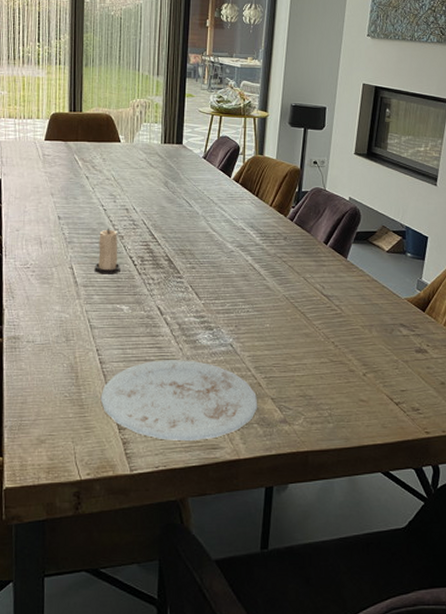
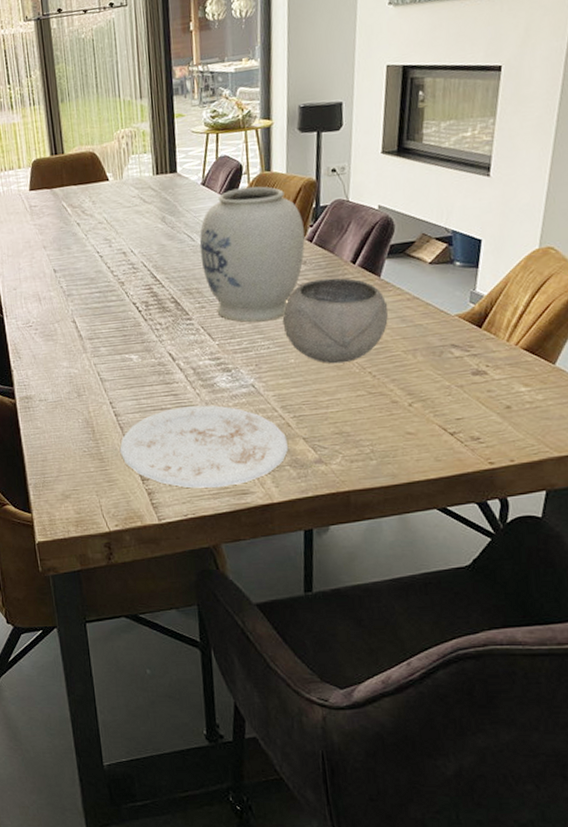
candle: present [94,228,120,274] -> none [97,275,125,325]
vase: none [196,166,287,287] -> present [199,186,305,323]
bowl: none [262,255,352,332] -> present [282,278,389,364]

